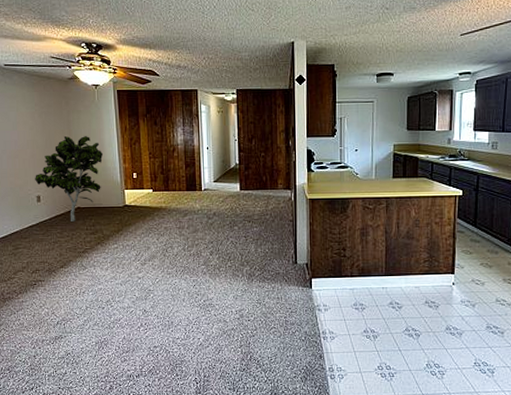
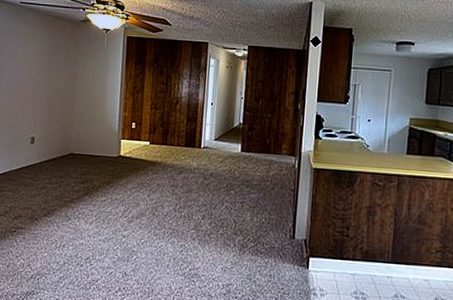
indoor plant: present [35,136,104,221] -> none [32,79,105,168]

